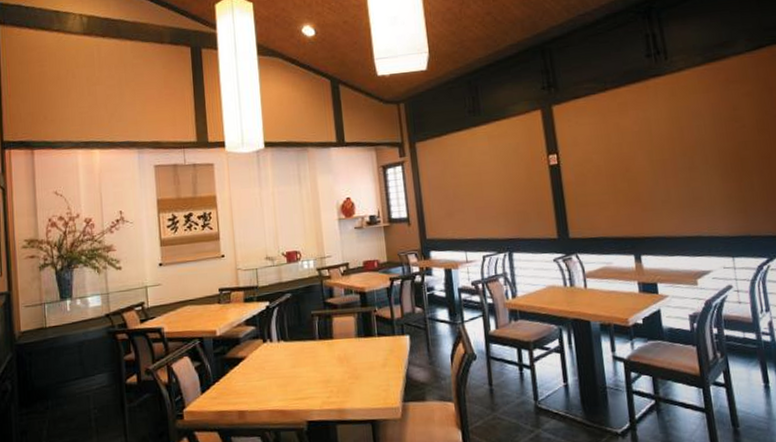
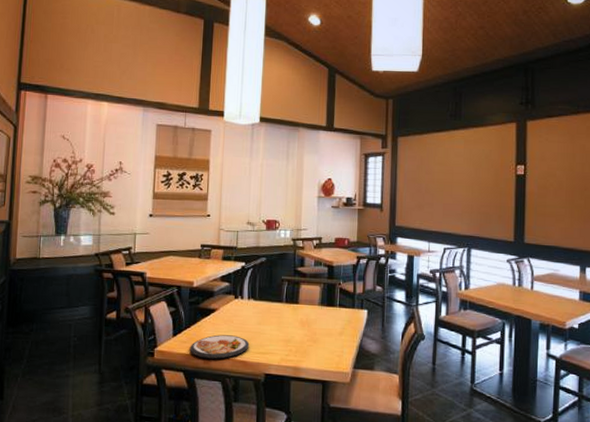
dish: none [221,383,286,414] -> present [189,334,250,359]

